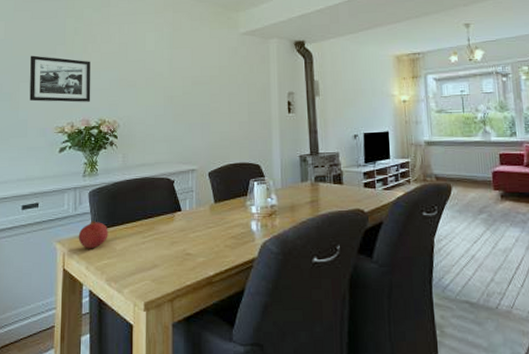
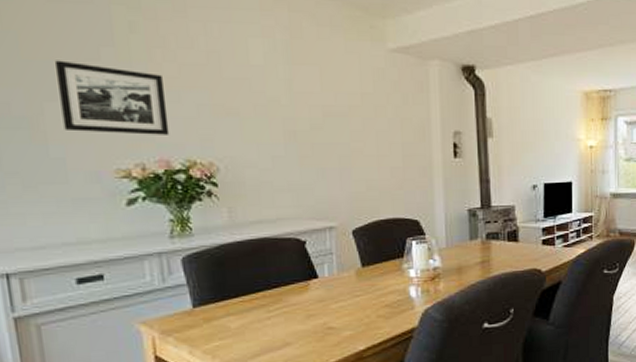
fruit: present [78,221,109,249] -> none [172,294,218,330]

